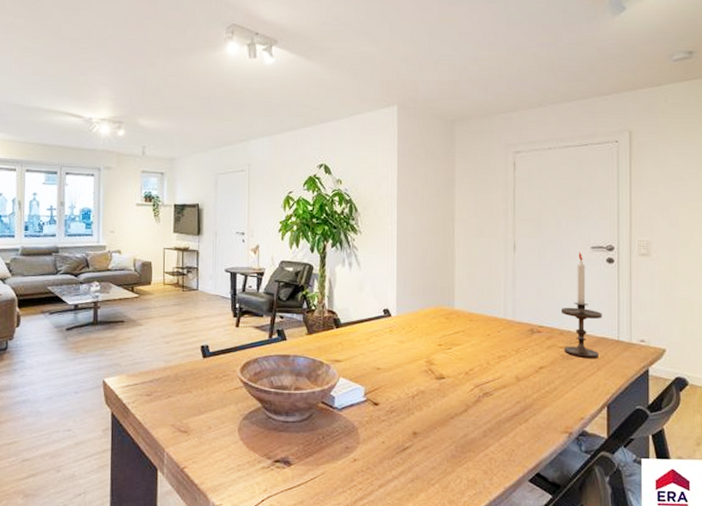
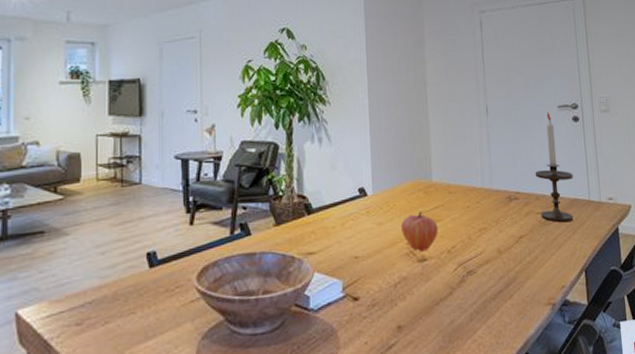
fruit: none [421,334,457,371] -> present [400,211,438,252]

